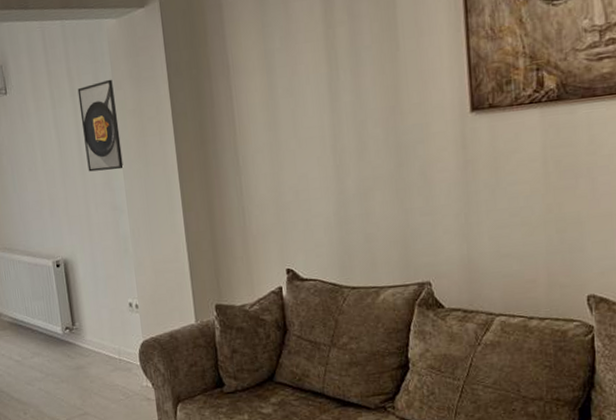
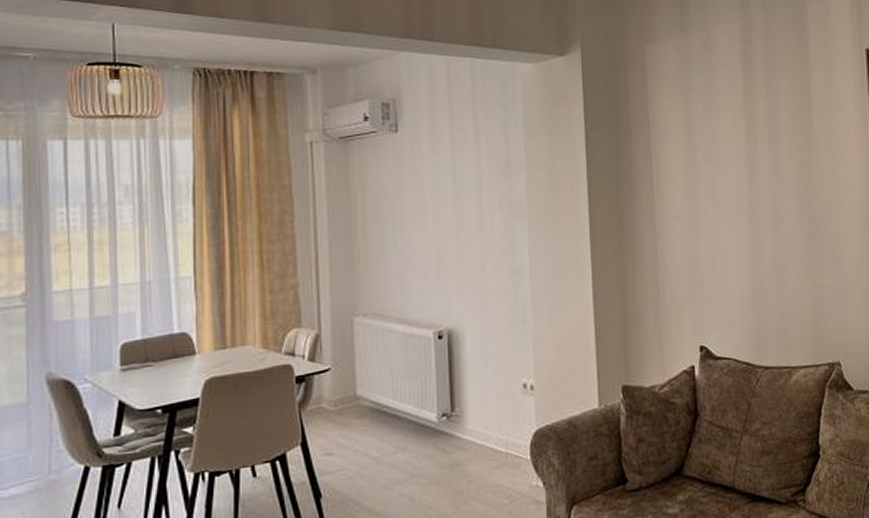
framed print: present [77,79,123,172] -> none [483,127,529,228]

